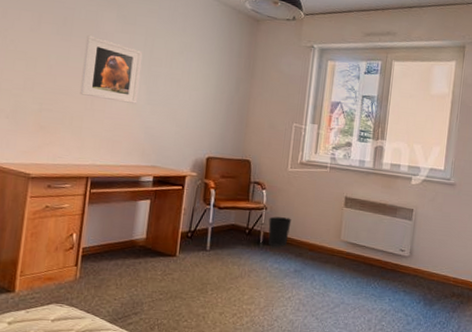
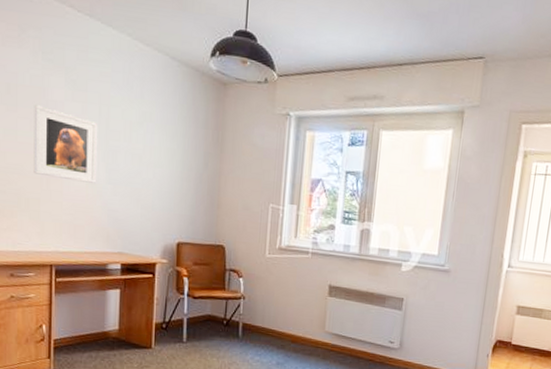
wastebasket: present [268,216,292,247] -> none [247,306,272,338]

